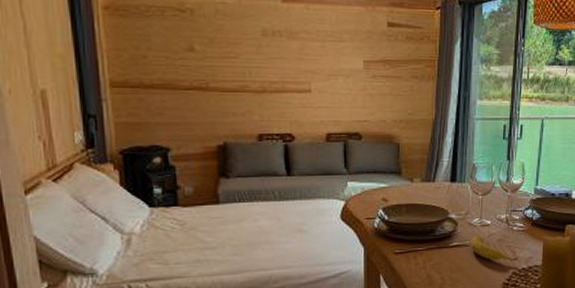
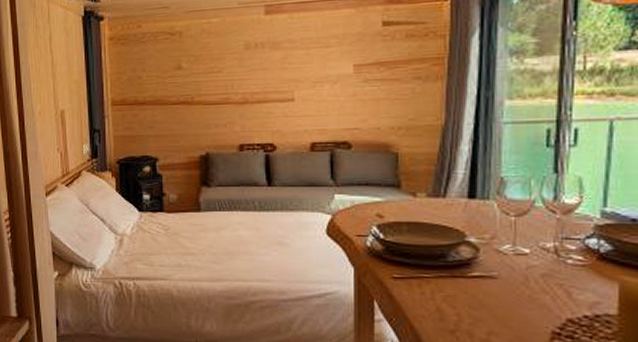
banana: present [470,234,519,261] -> none [498,265,578,304]

